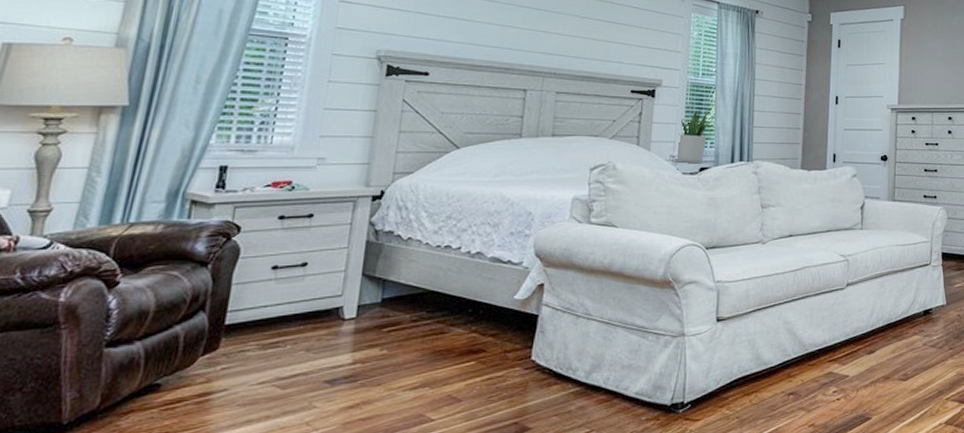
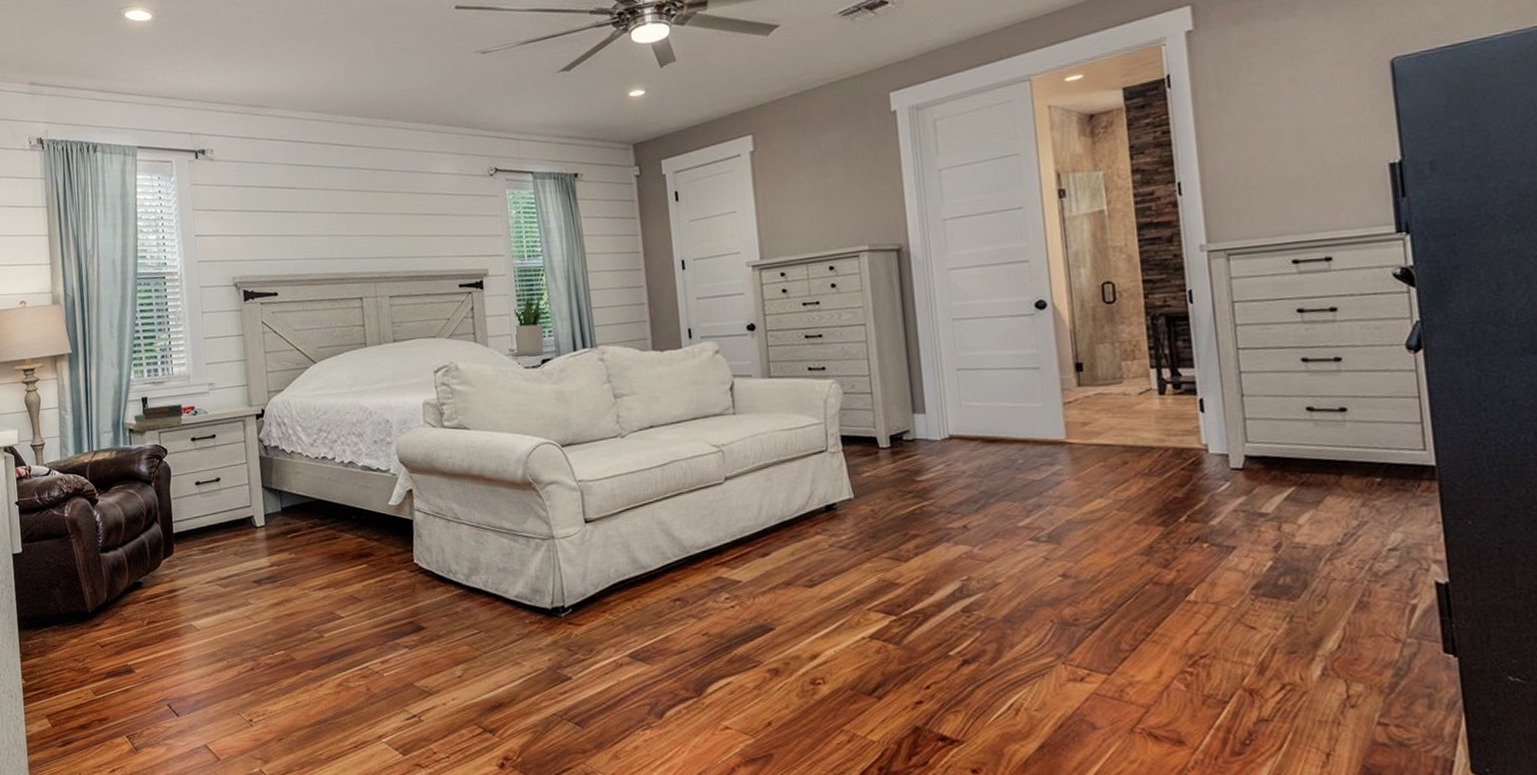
books: none [197,177,277,204] -> present [132,404,184,432]

